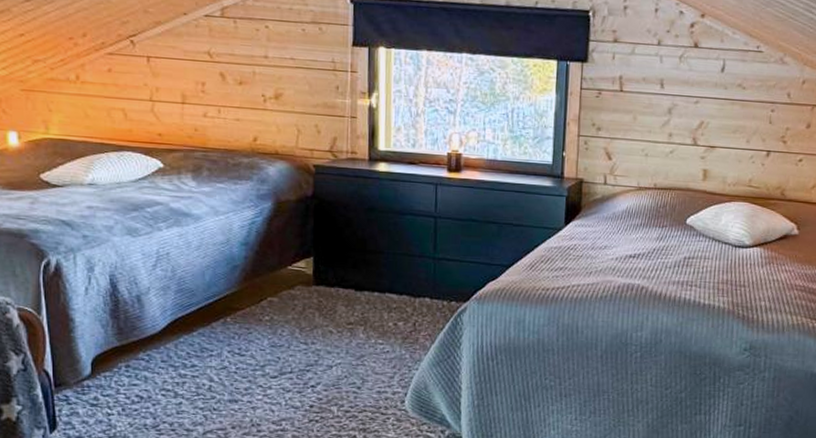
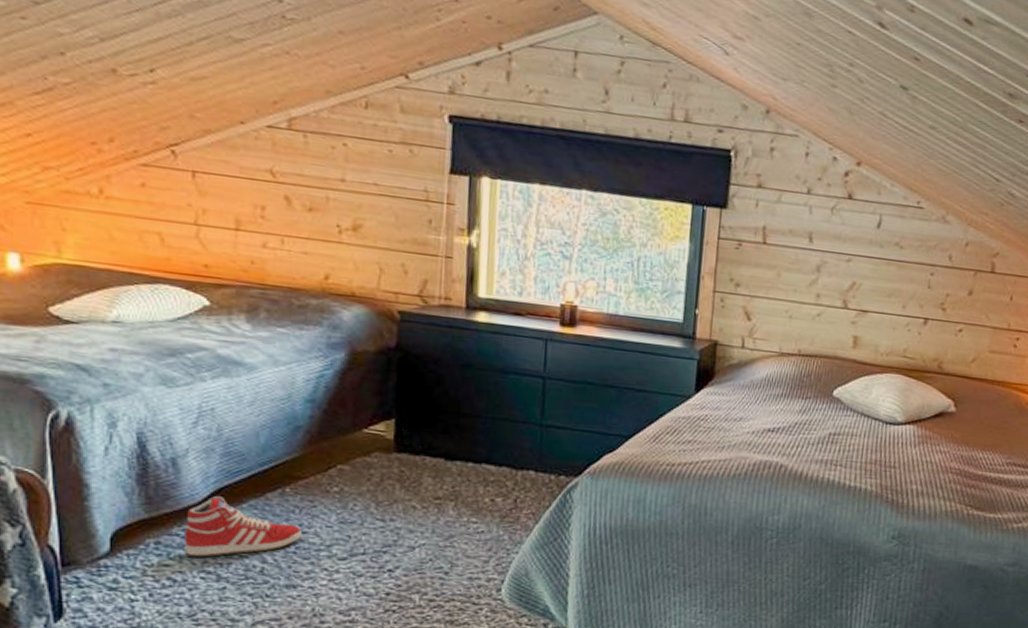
sneaker: none [149,326,240,378] -> present [184,496,301,557]

